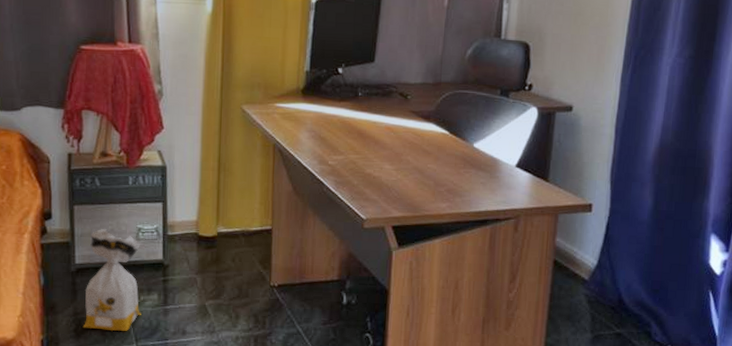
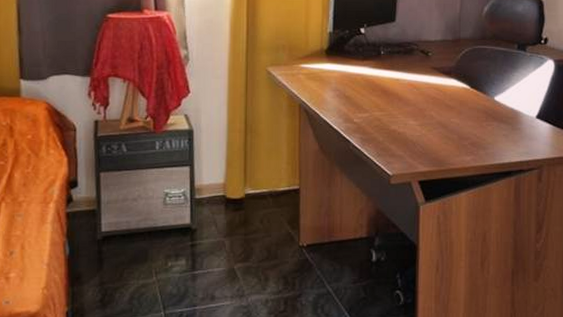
bag: present [82,229,141,332] -> none [109,195,169,300]

